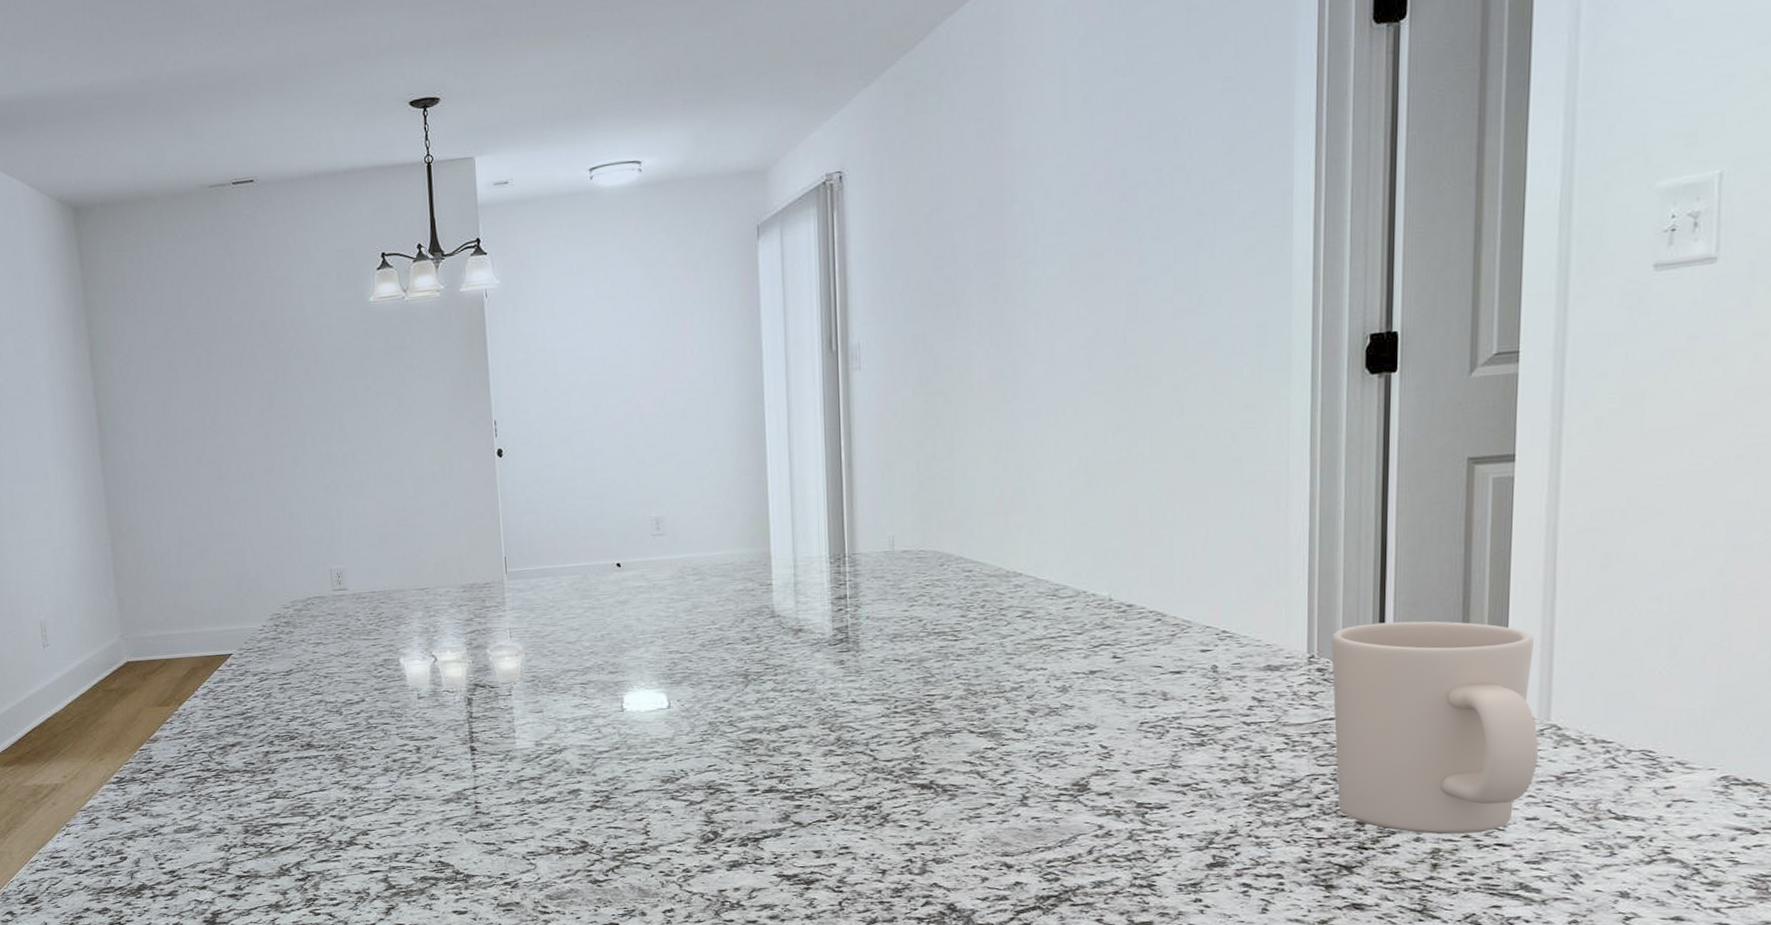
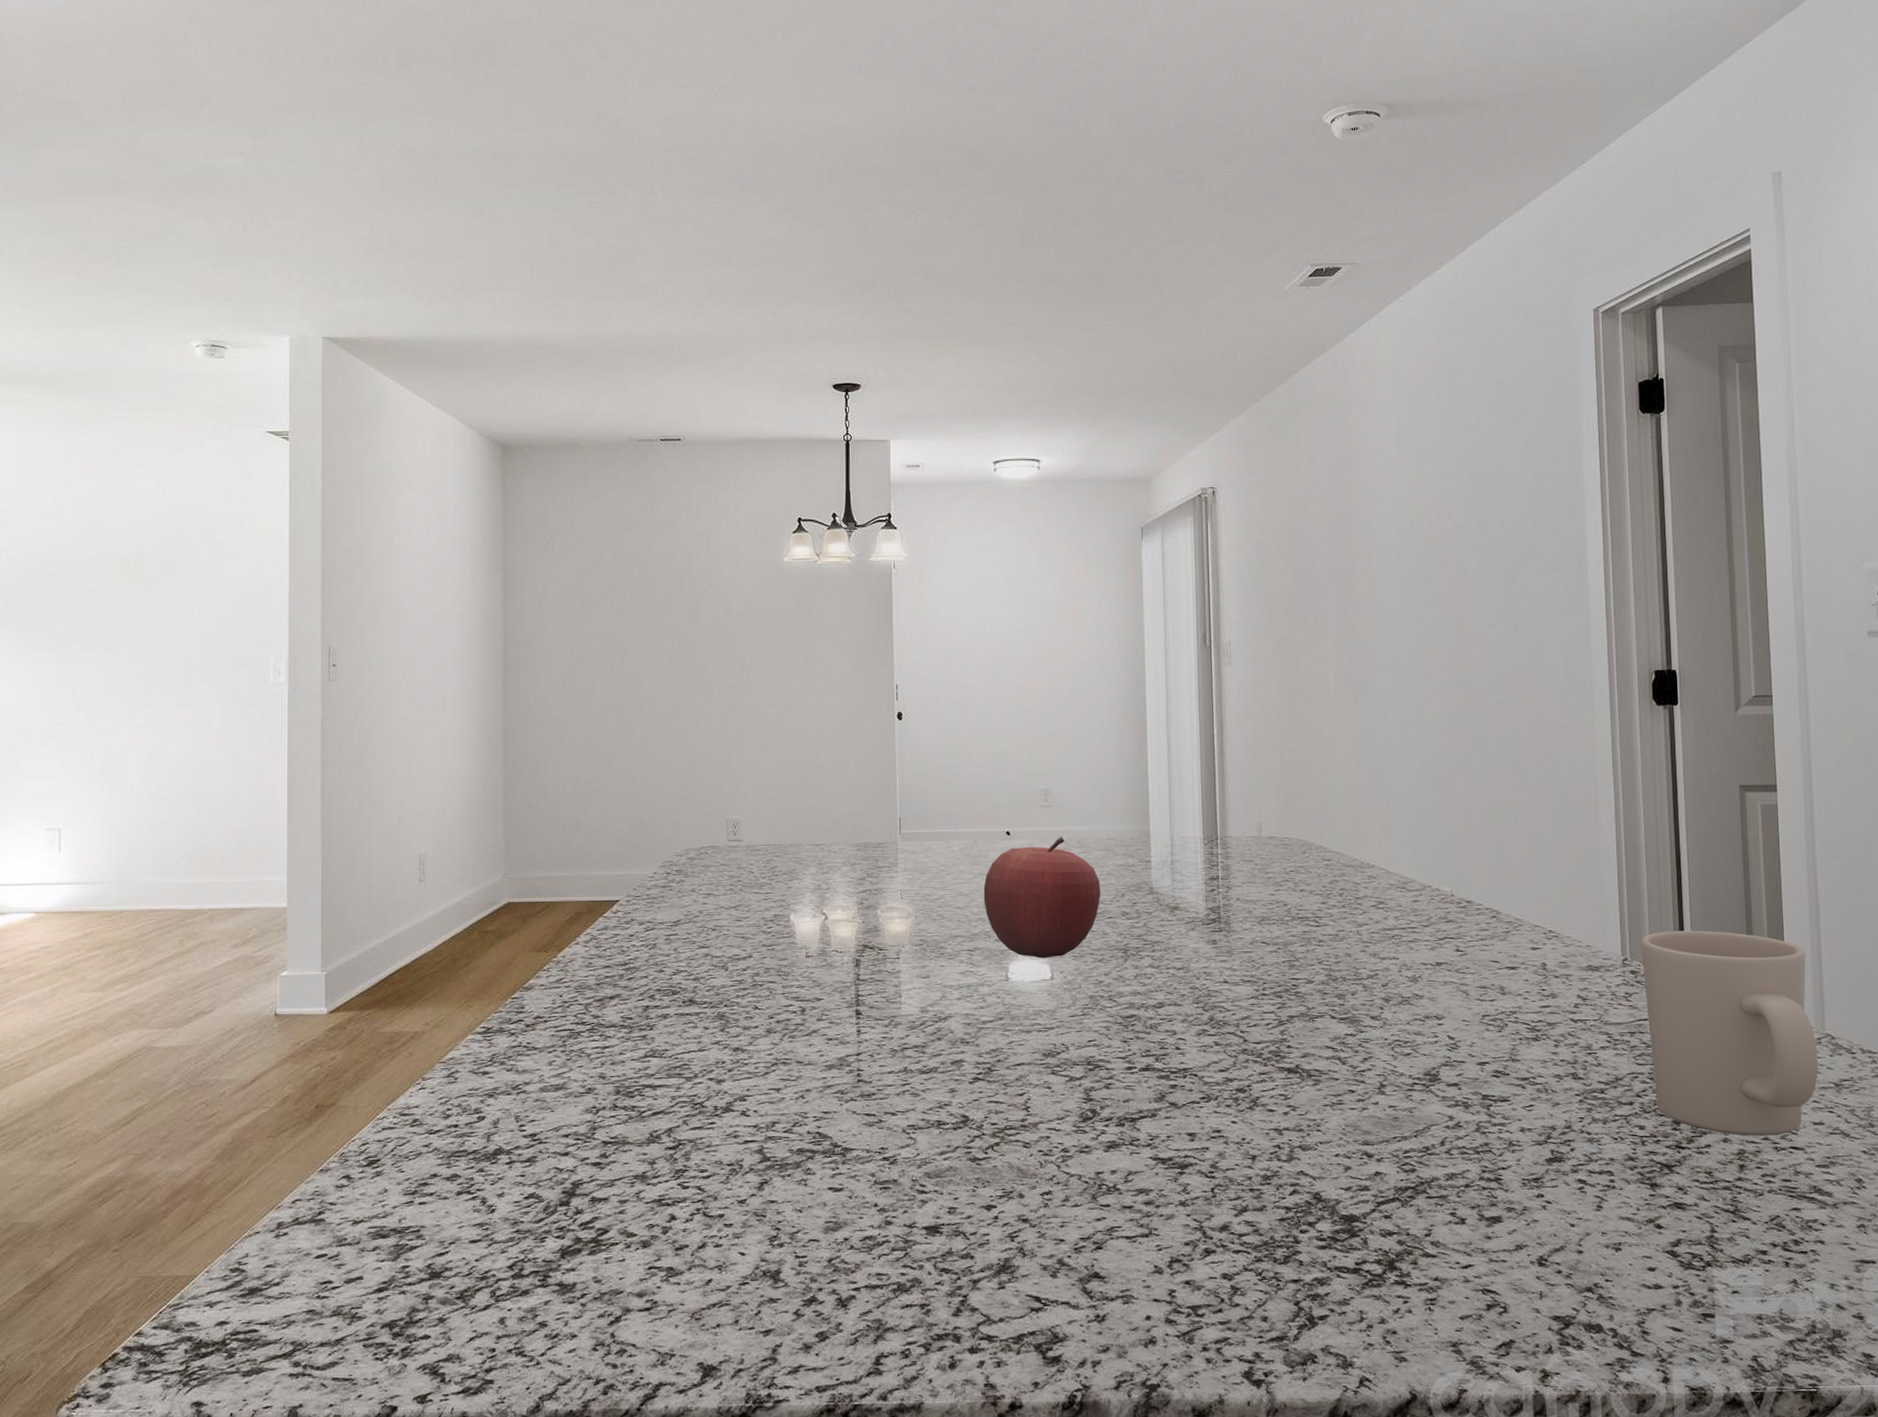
fruit: none [594,564,719,688] -> present [983,836,1101,959]

